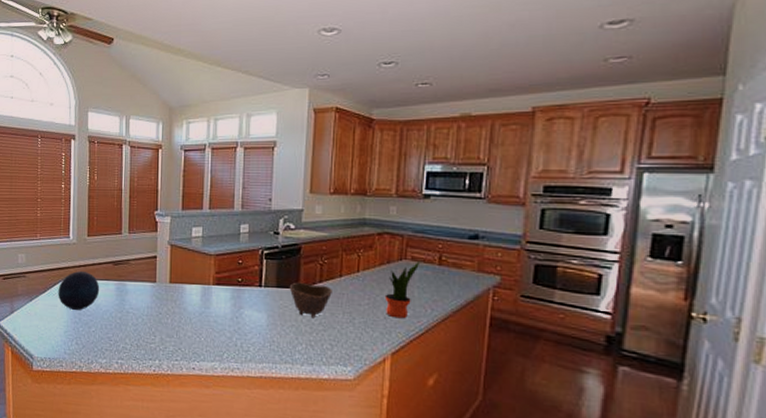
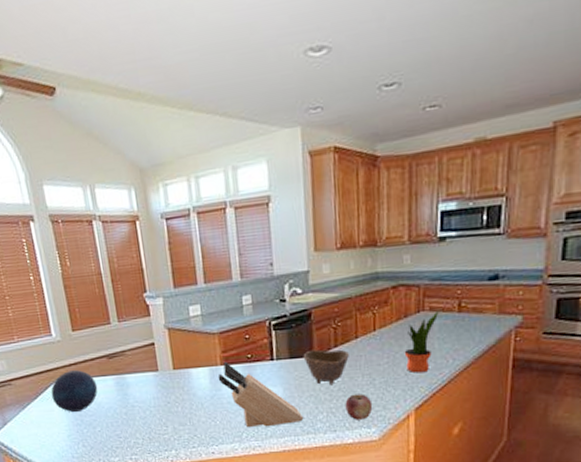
knife block: none [208,282,284,351] -> present [218,361,304,428]
apple: none [324,330,351,357] -> present [345,394,373,420]

